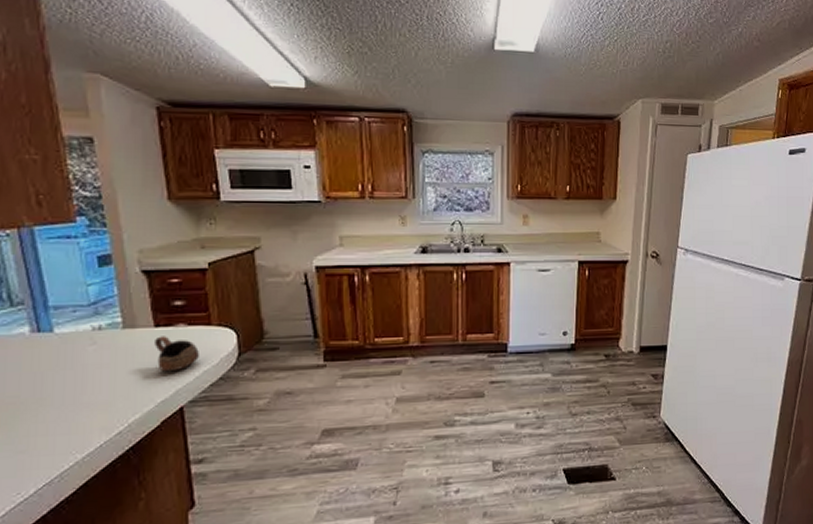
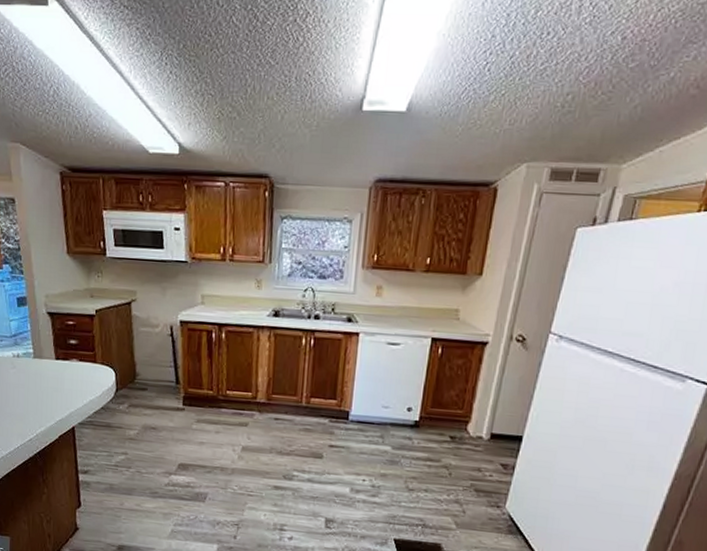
cup: present [155,336,199,372] -> none [55,367,87,398]

